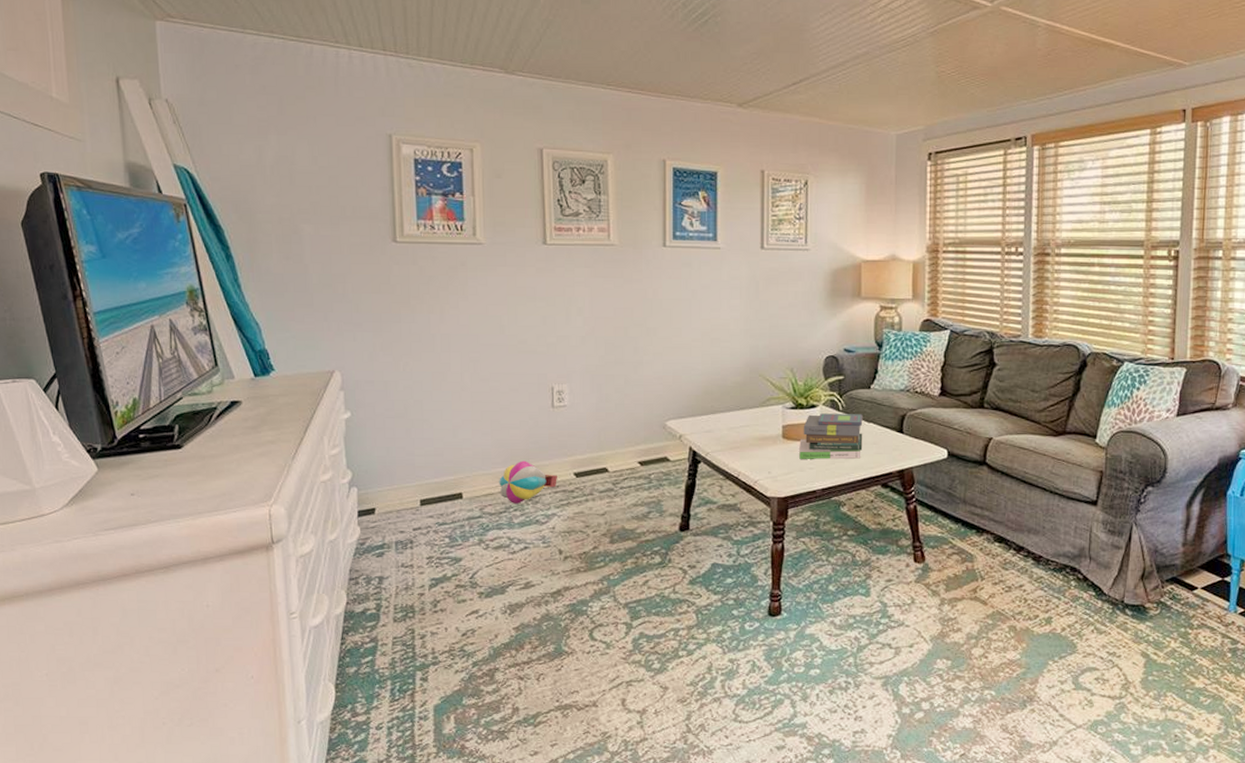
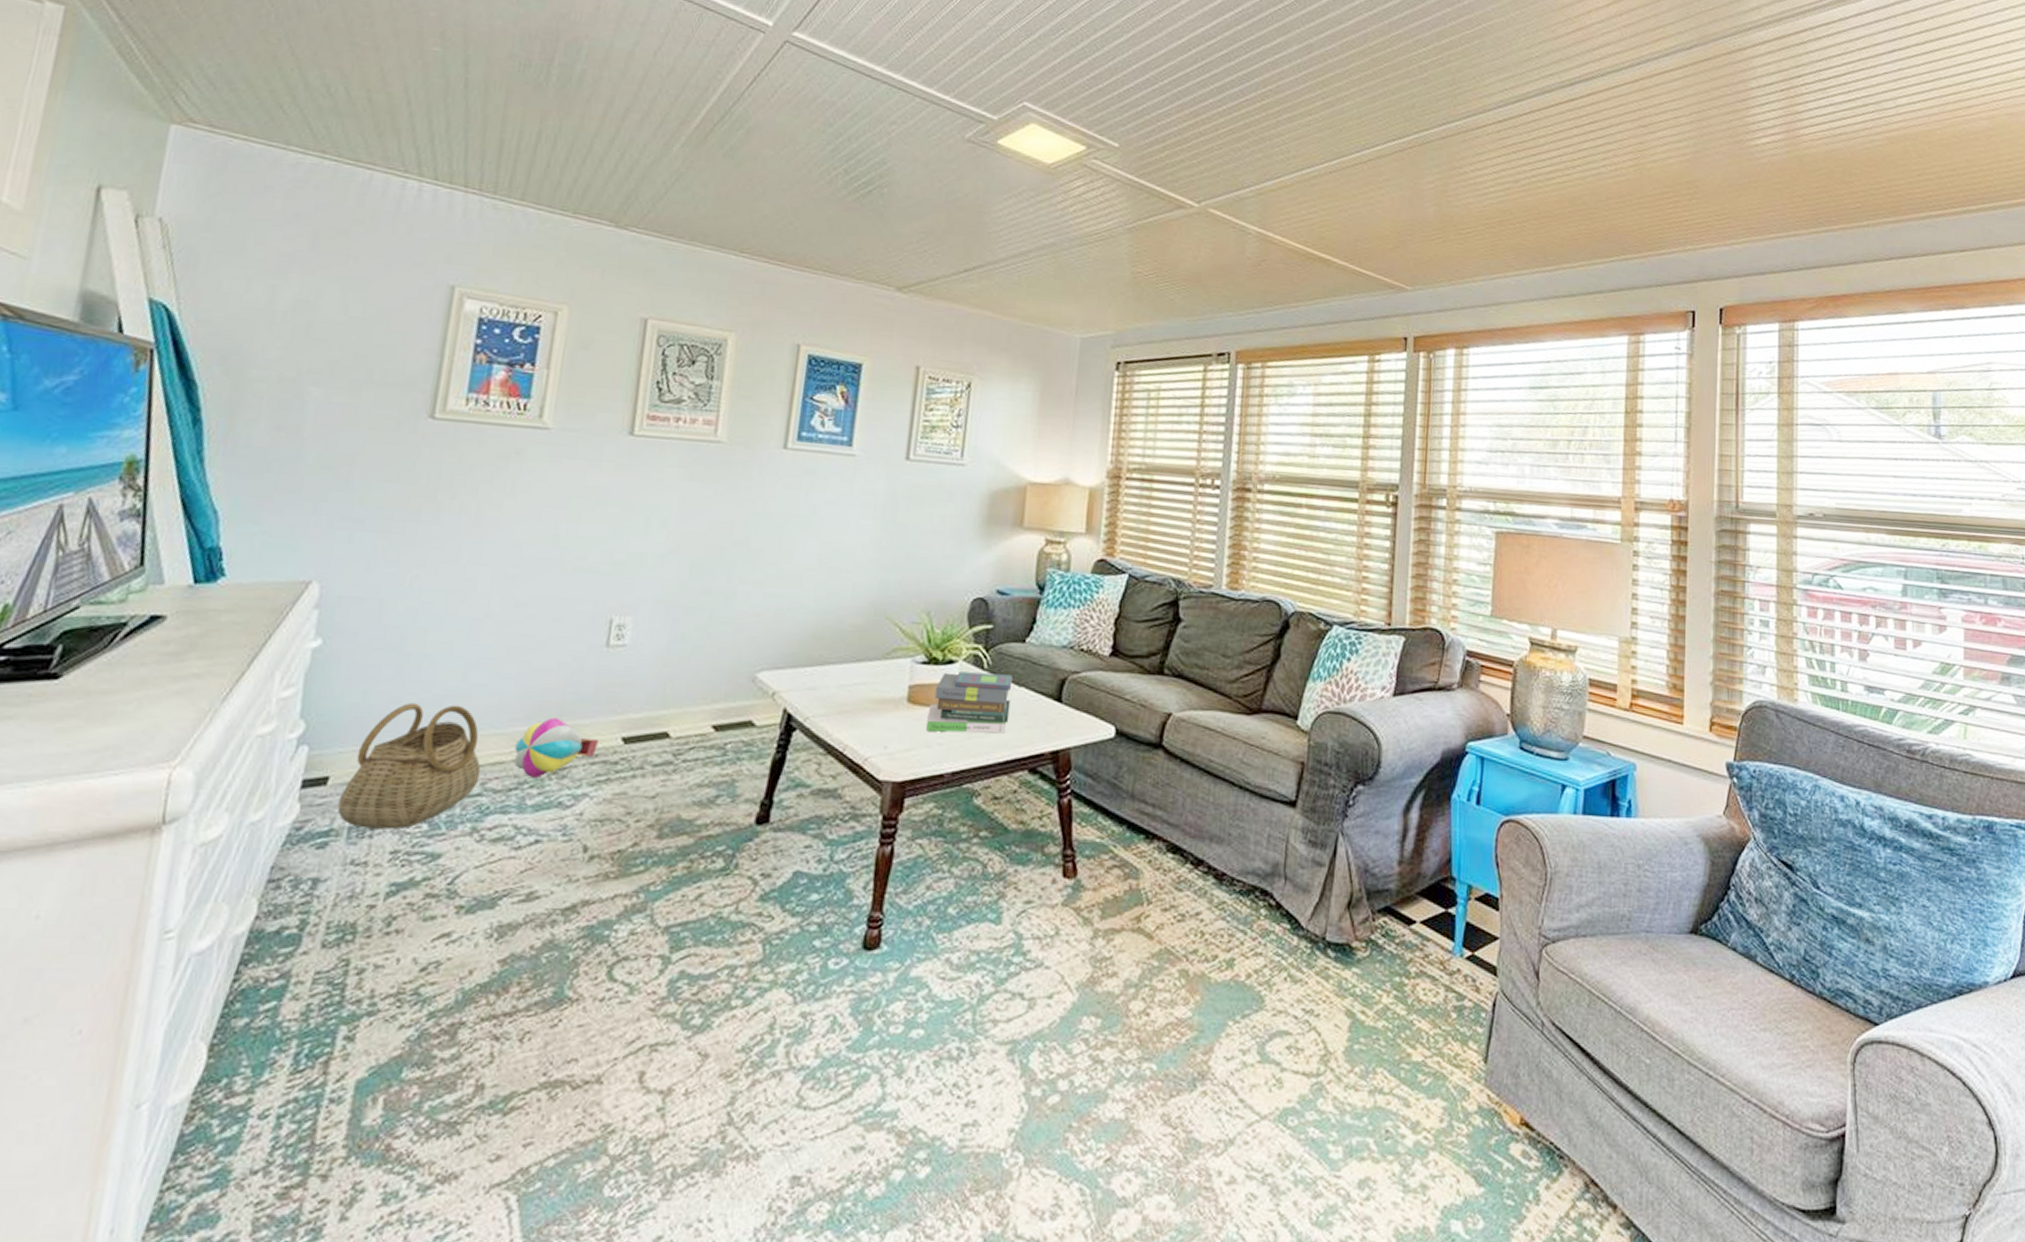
basket: none [385,454,478,543] -> present [337,702,481,830]

